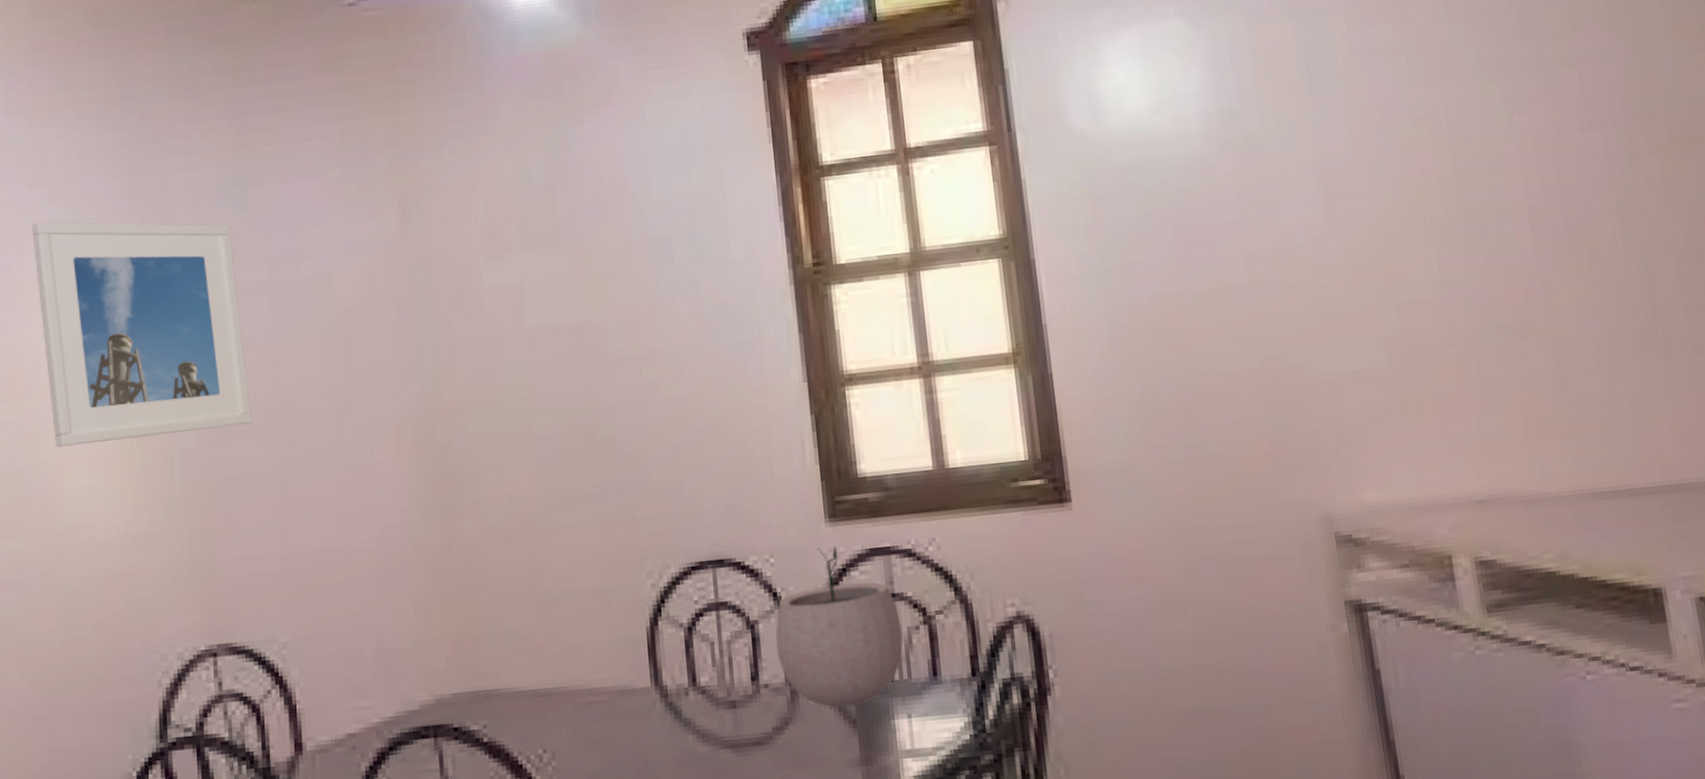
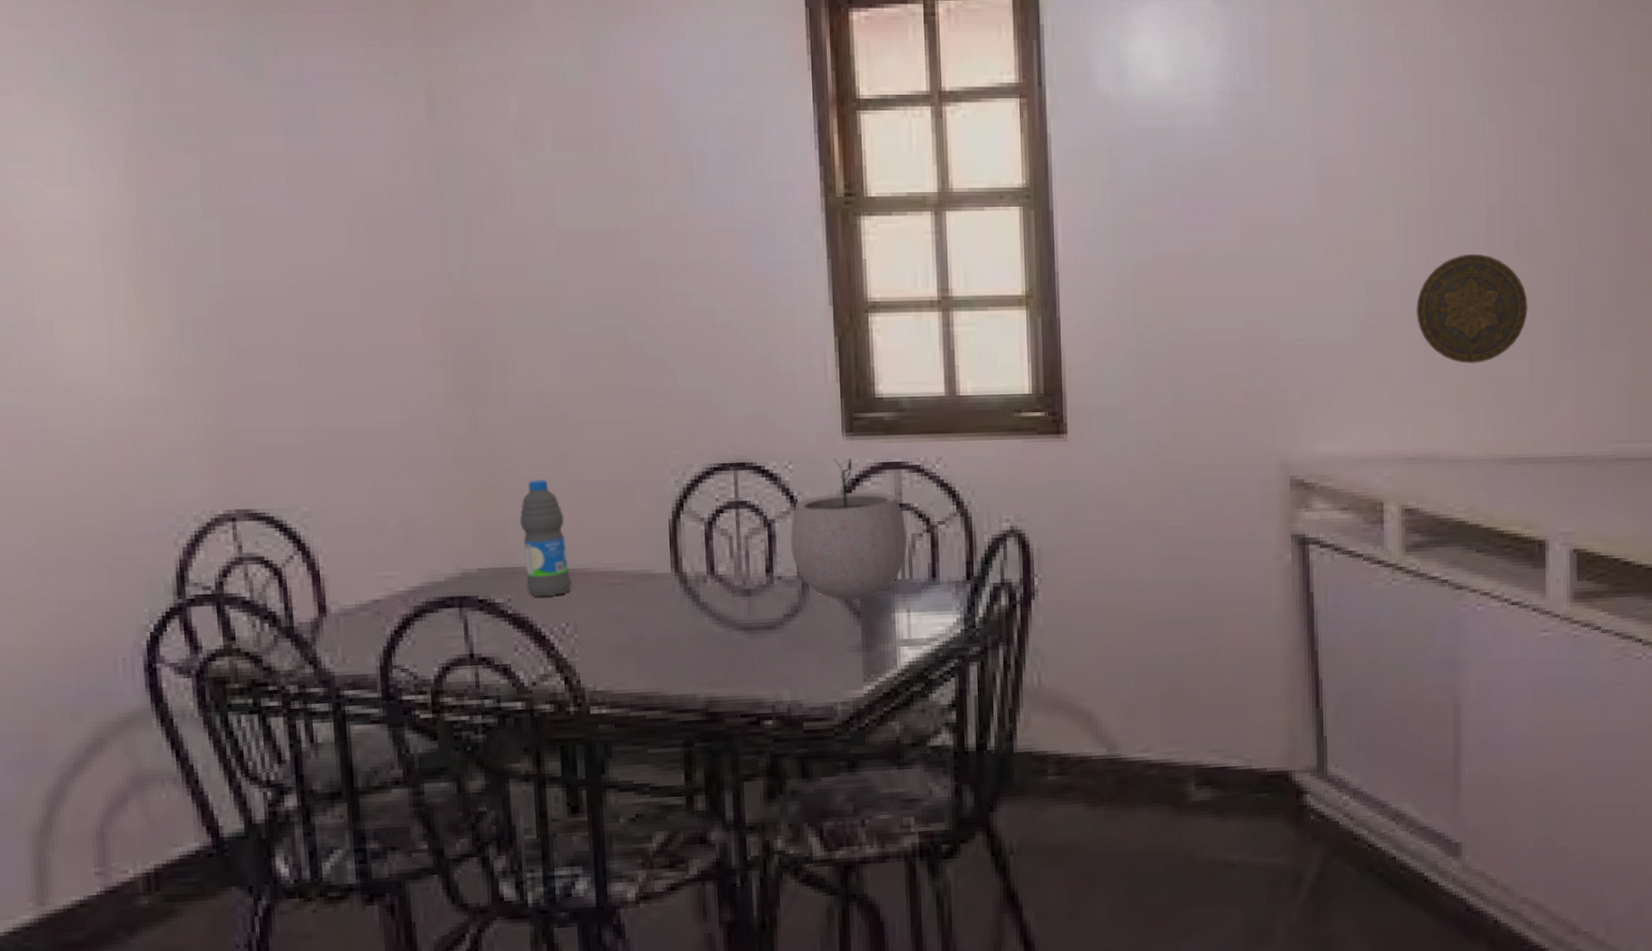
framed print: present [32,221,252,447] -> none [14,65,269,304]
water bottle: none [493,592,548,722] -> present [519,479,572,597]
decorative plate: none [1459,259,1596,386] -> present [1415,253,1528,364]

